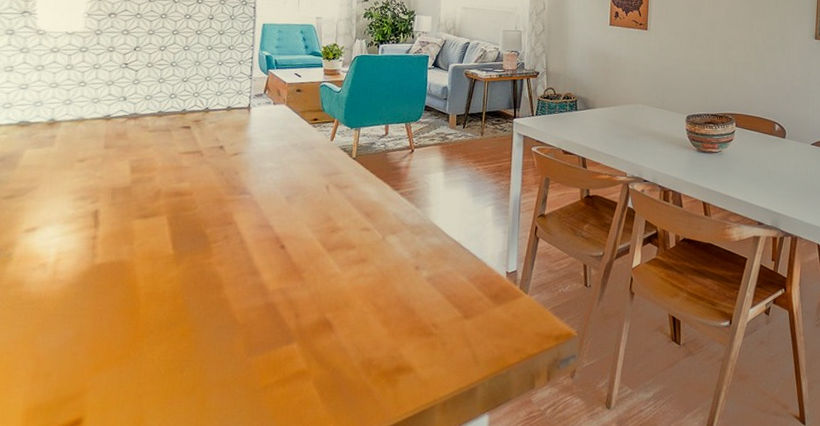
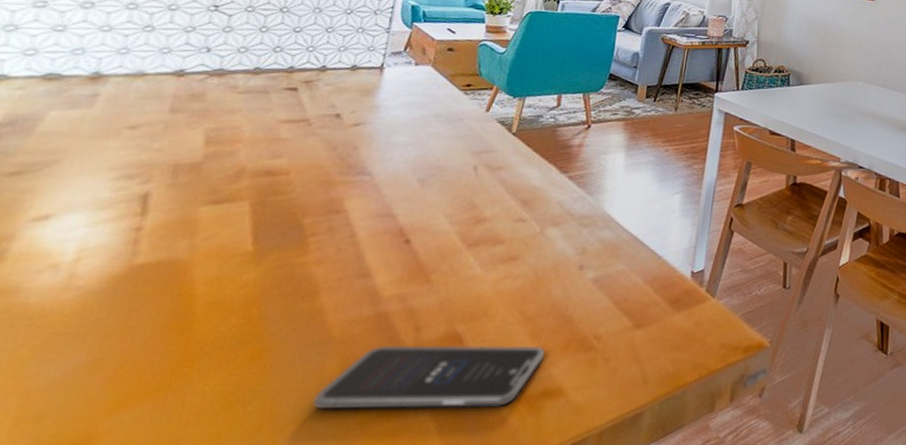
smartphone: none [229,329,395,378] -> present [313,345,545,409]

